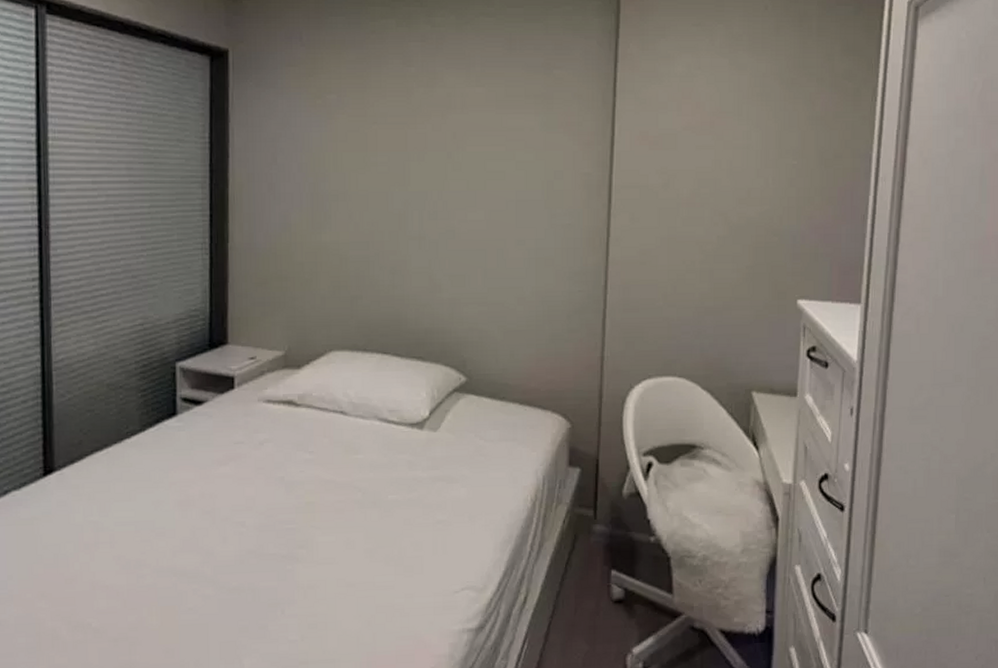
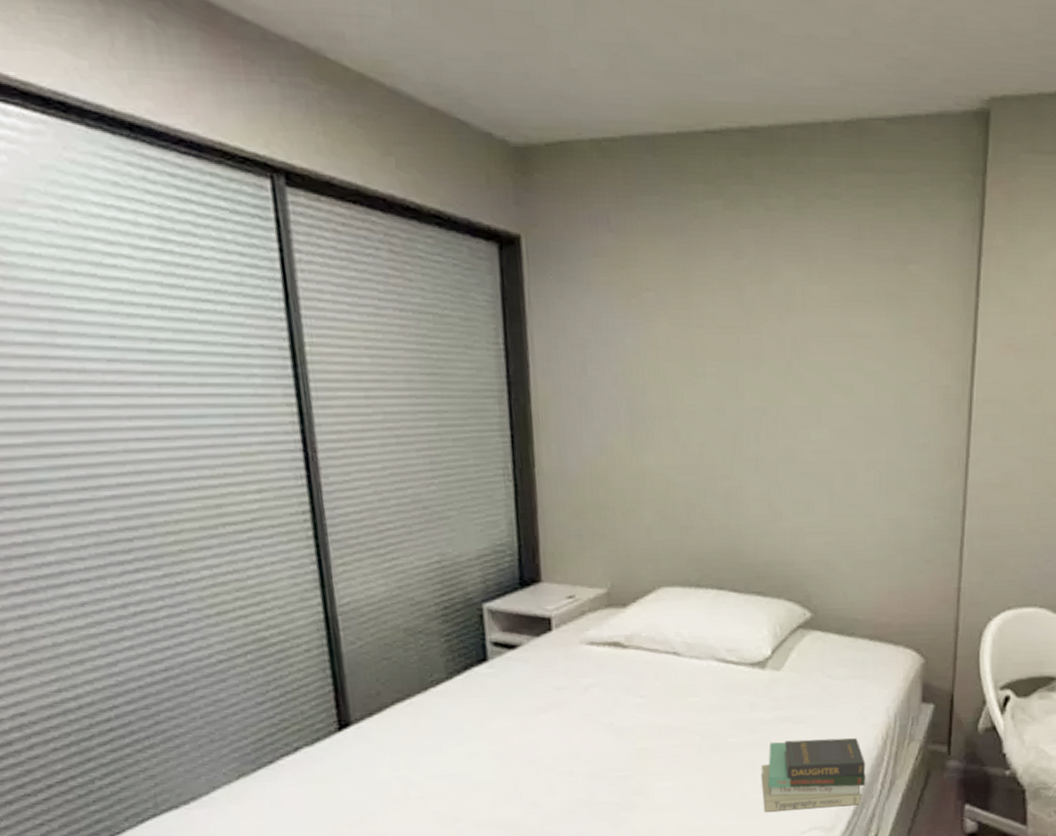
books: none [417,498,516,570] -> present [760,737,866,812]

